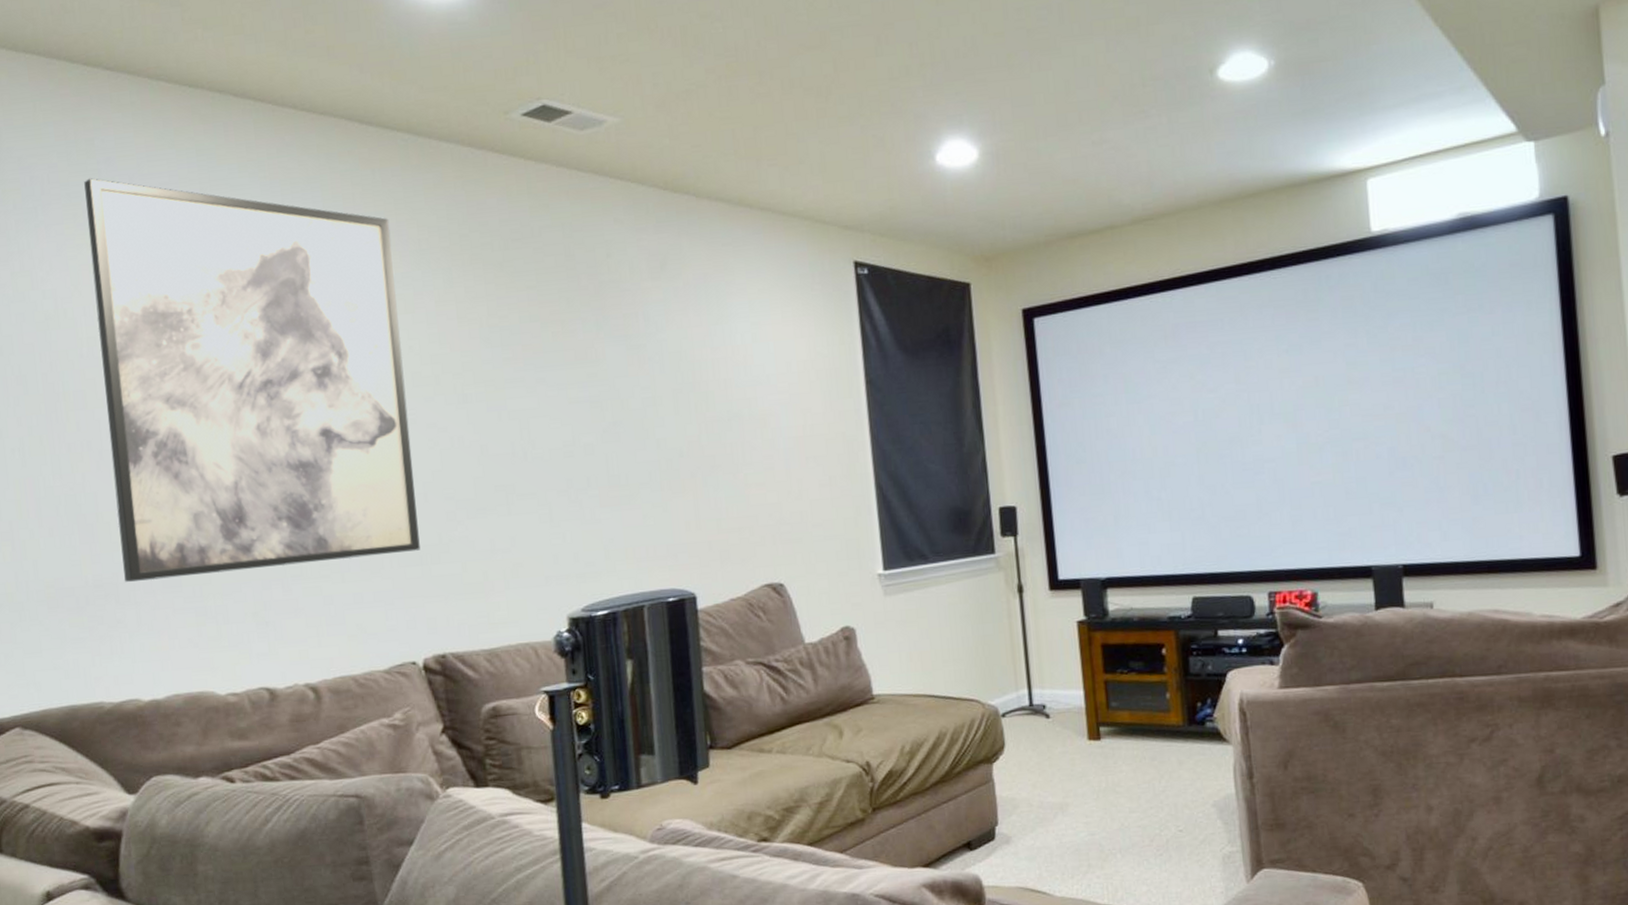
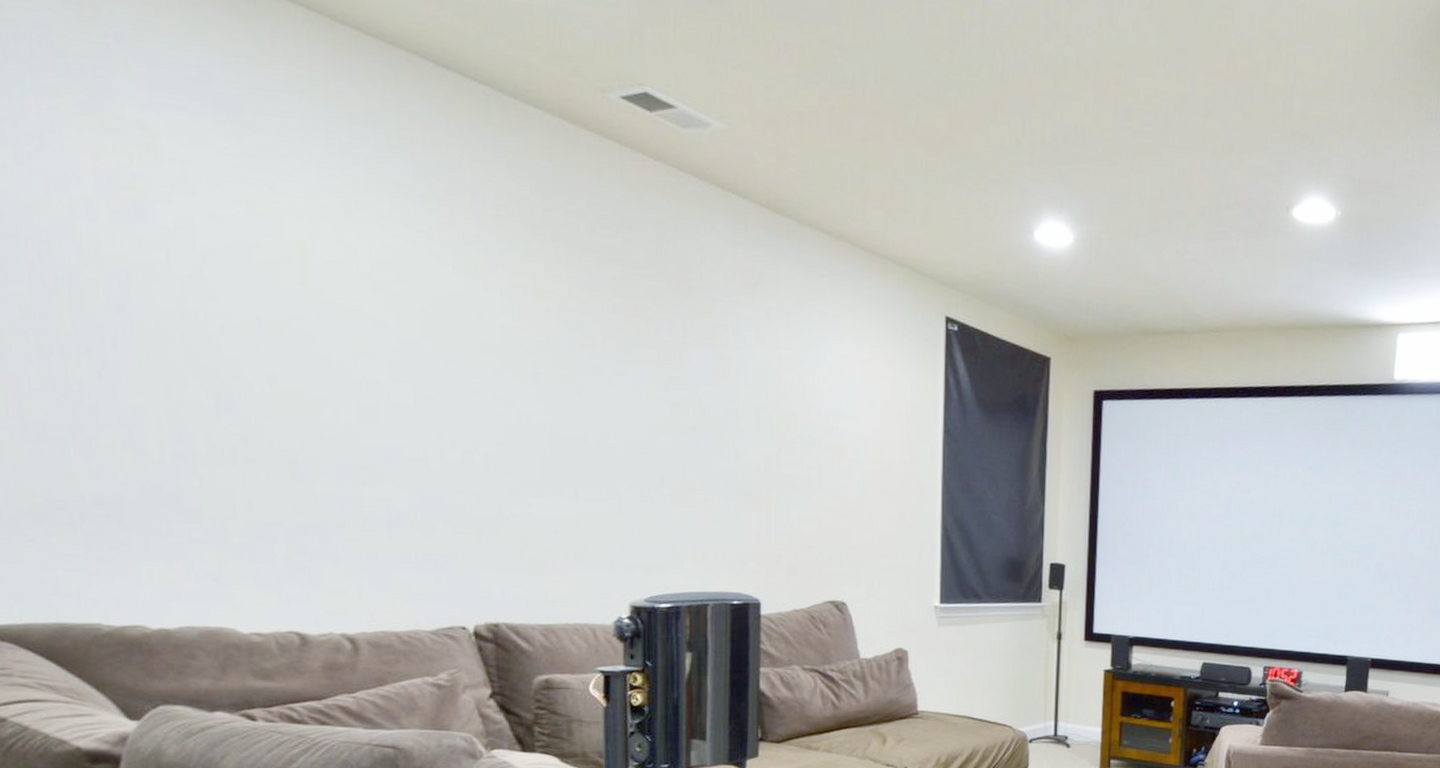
wall art: present [84,178,420,582] -> none [87,51,478,520]

